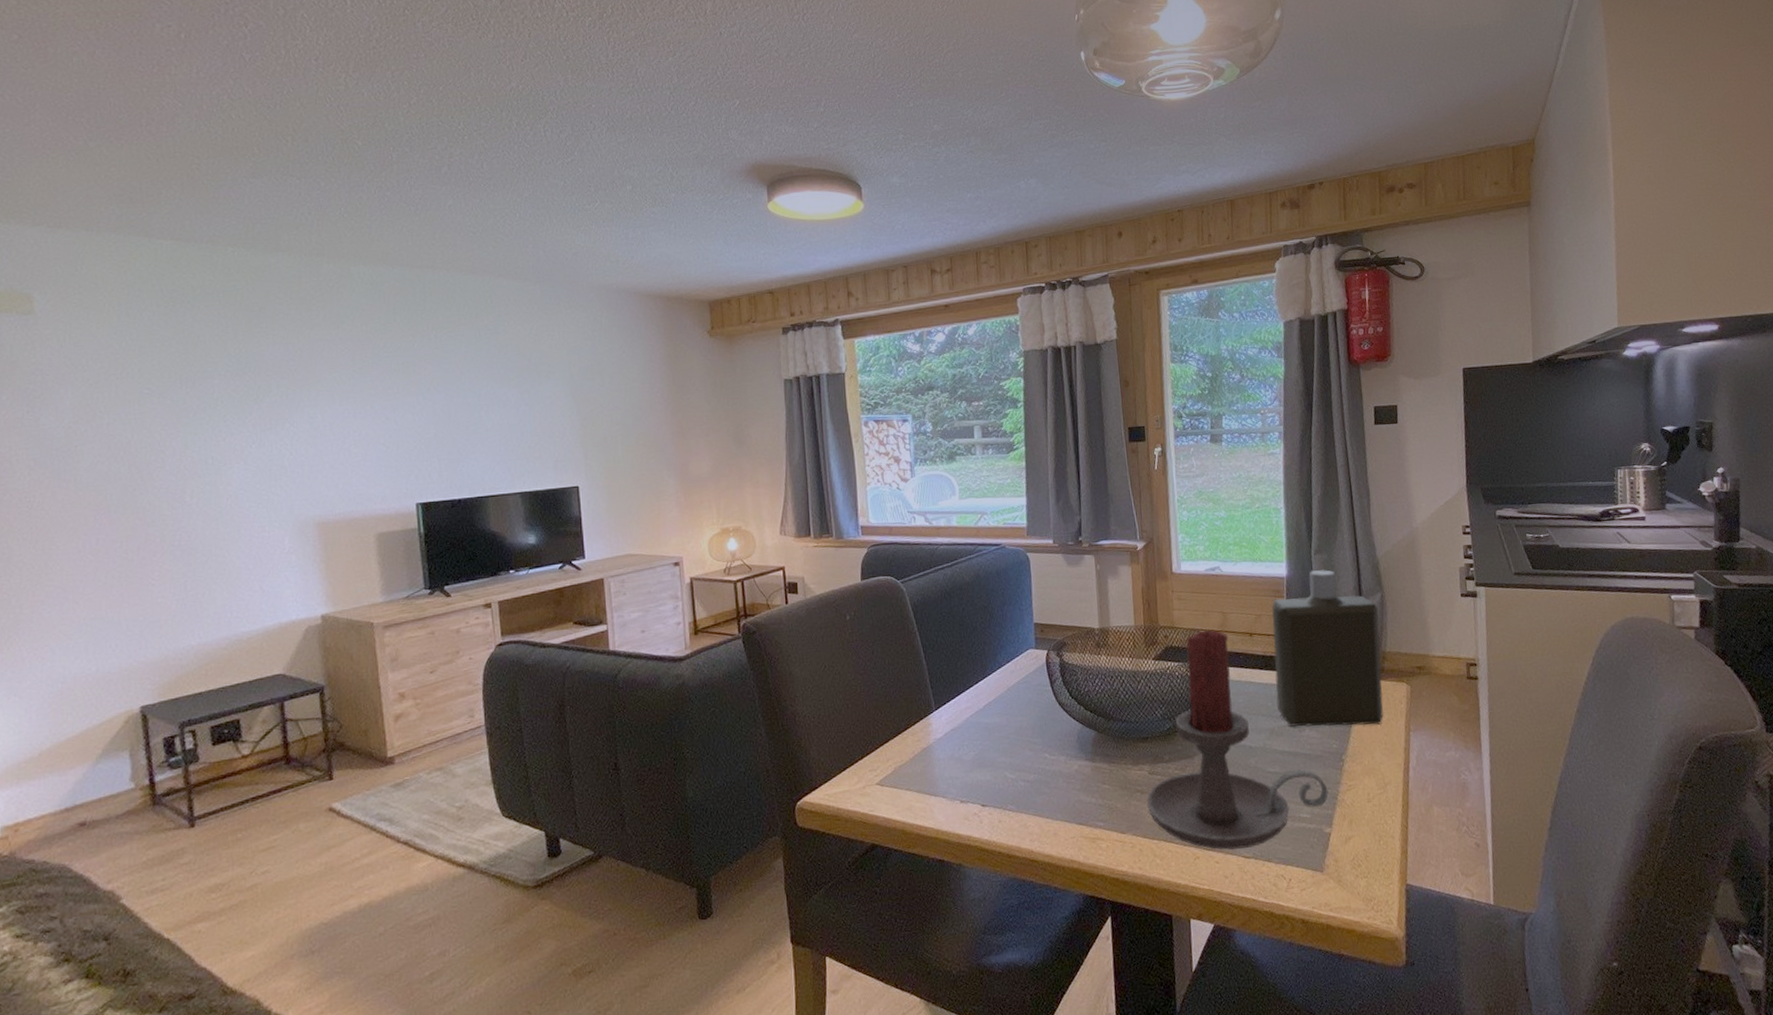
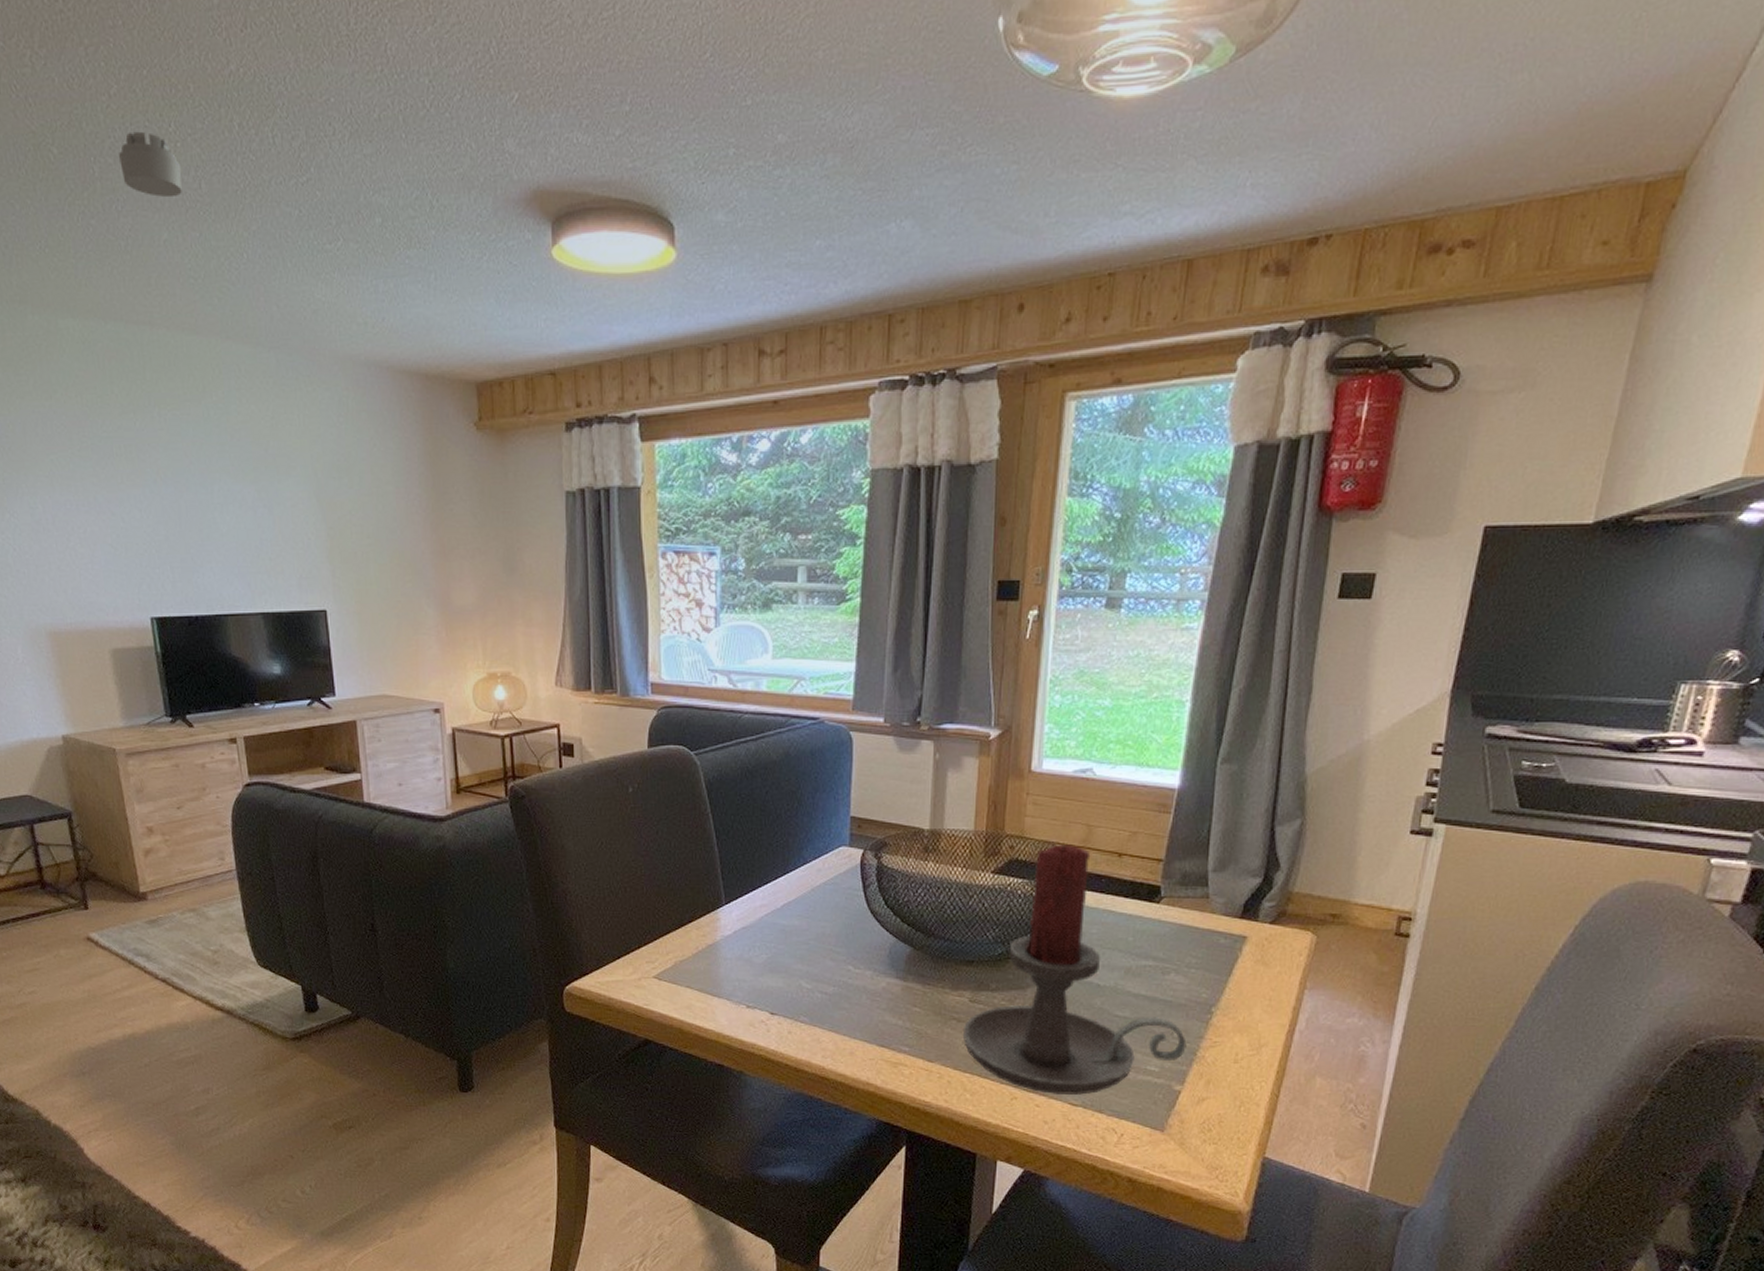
smoke detector: none [414,129,468,175] -> present [118,131,182,198]
bottle: present [1271,570,1384,727] -> none [1138,784,1294,977]

